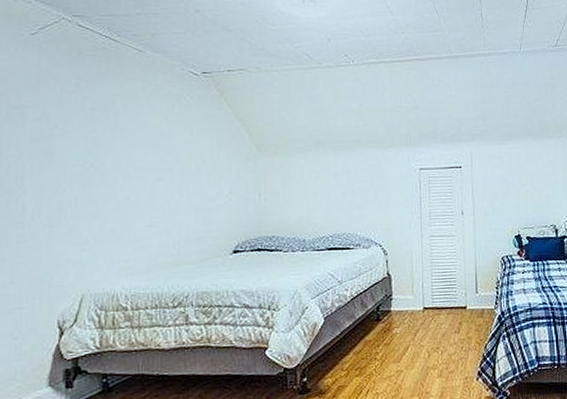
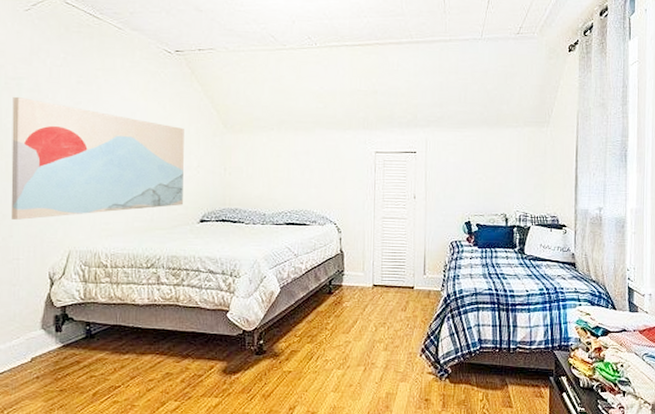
wall art: none [12,126,214,264] -> present [10,96,184,220]

